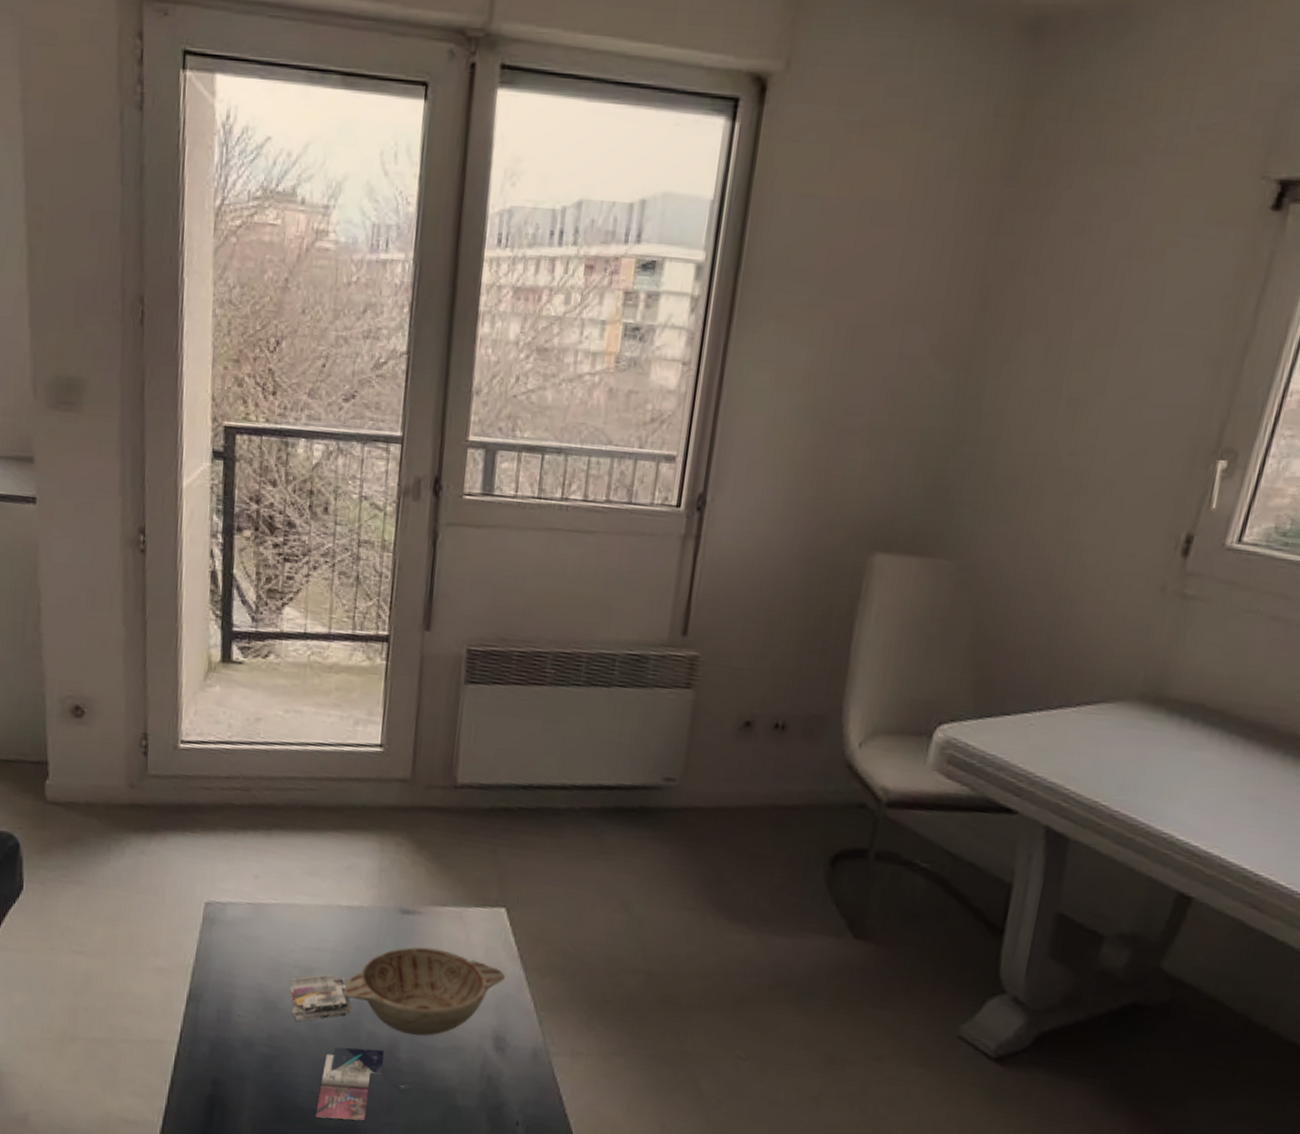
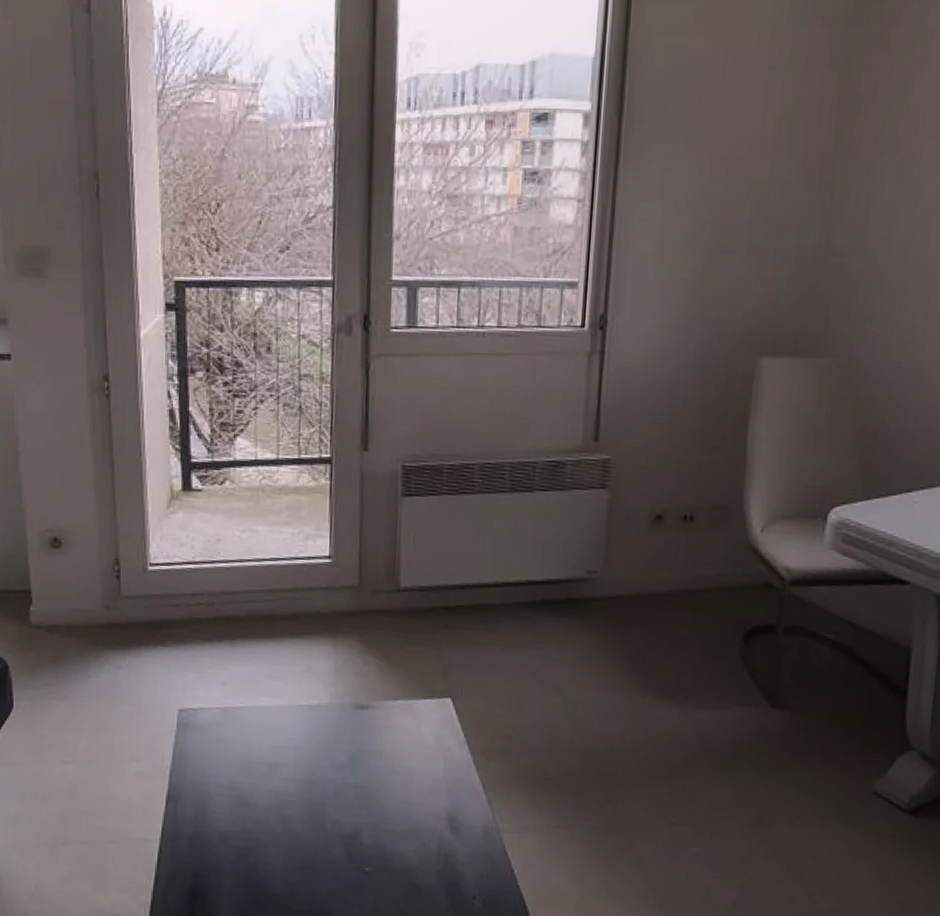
magazine: present [289,974,384,1121] -> none [259,768,348,903]
decorative bowl: present [342,947,506,1036] -> none [307,738,455,821]

